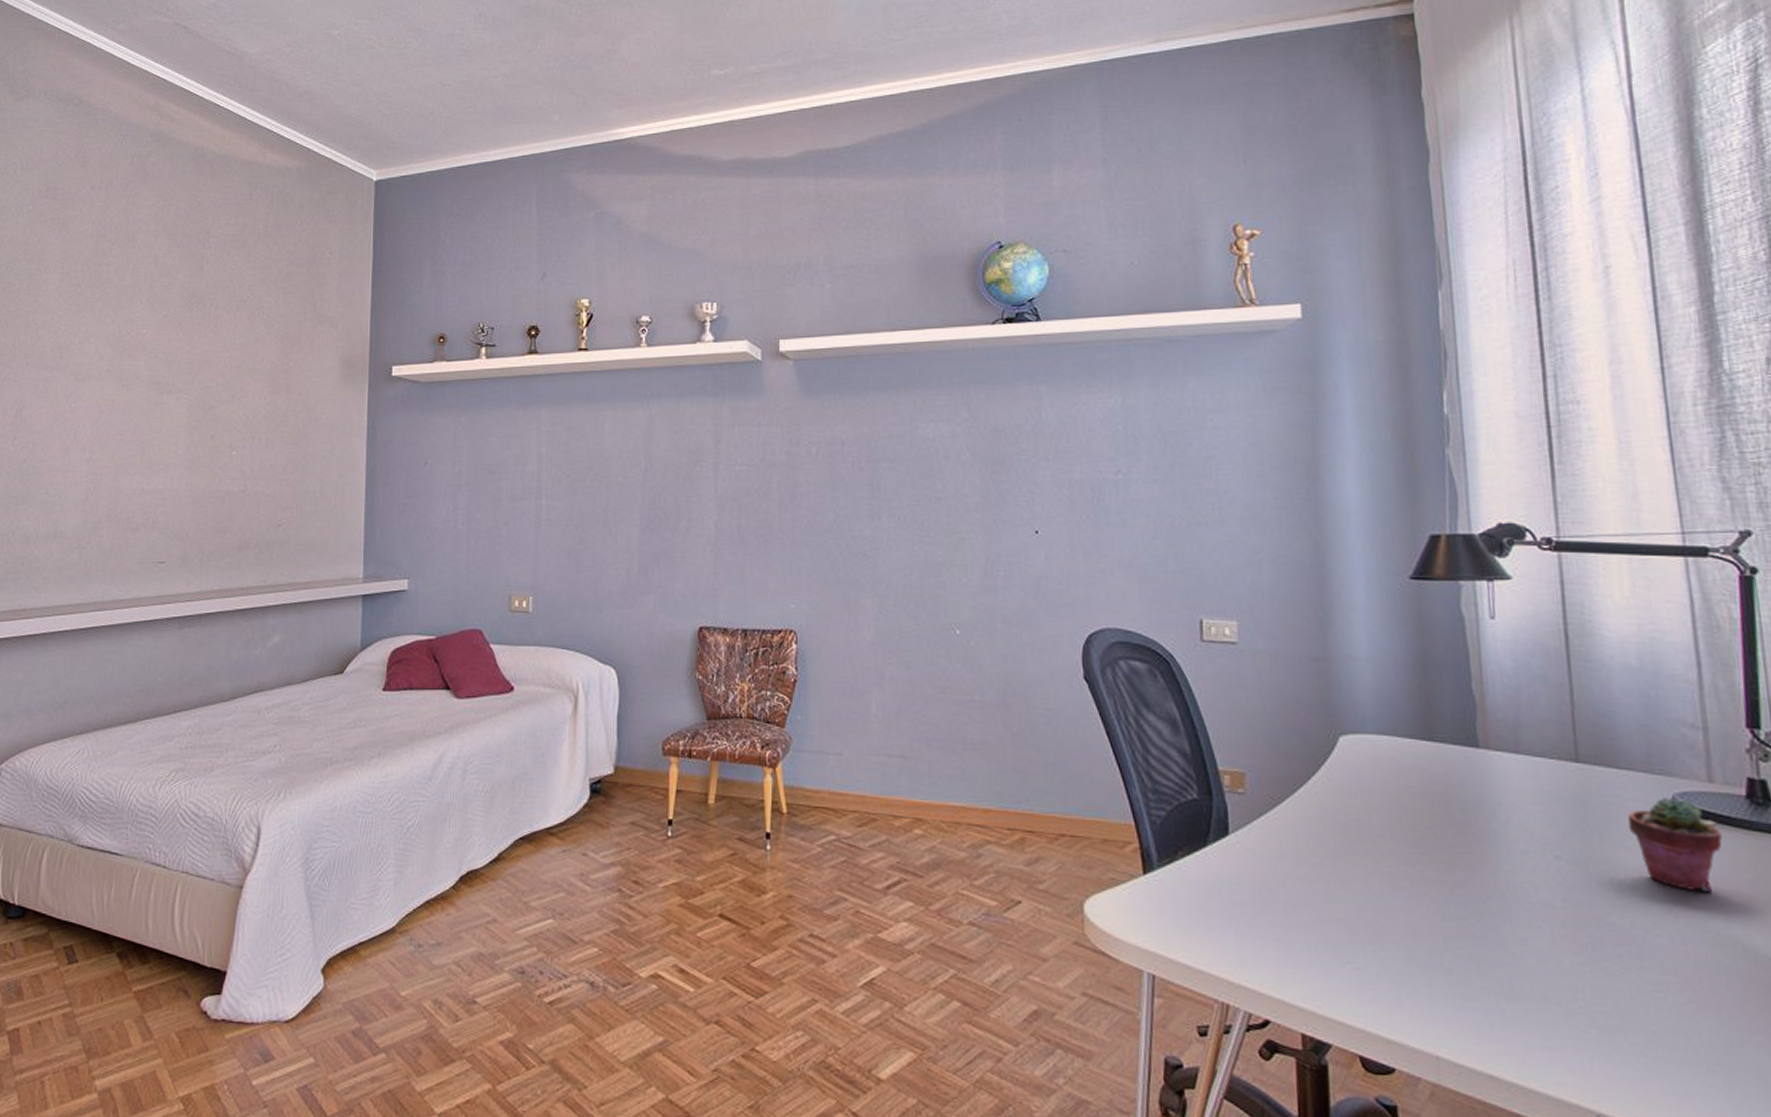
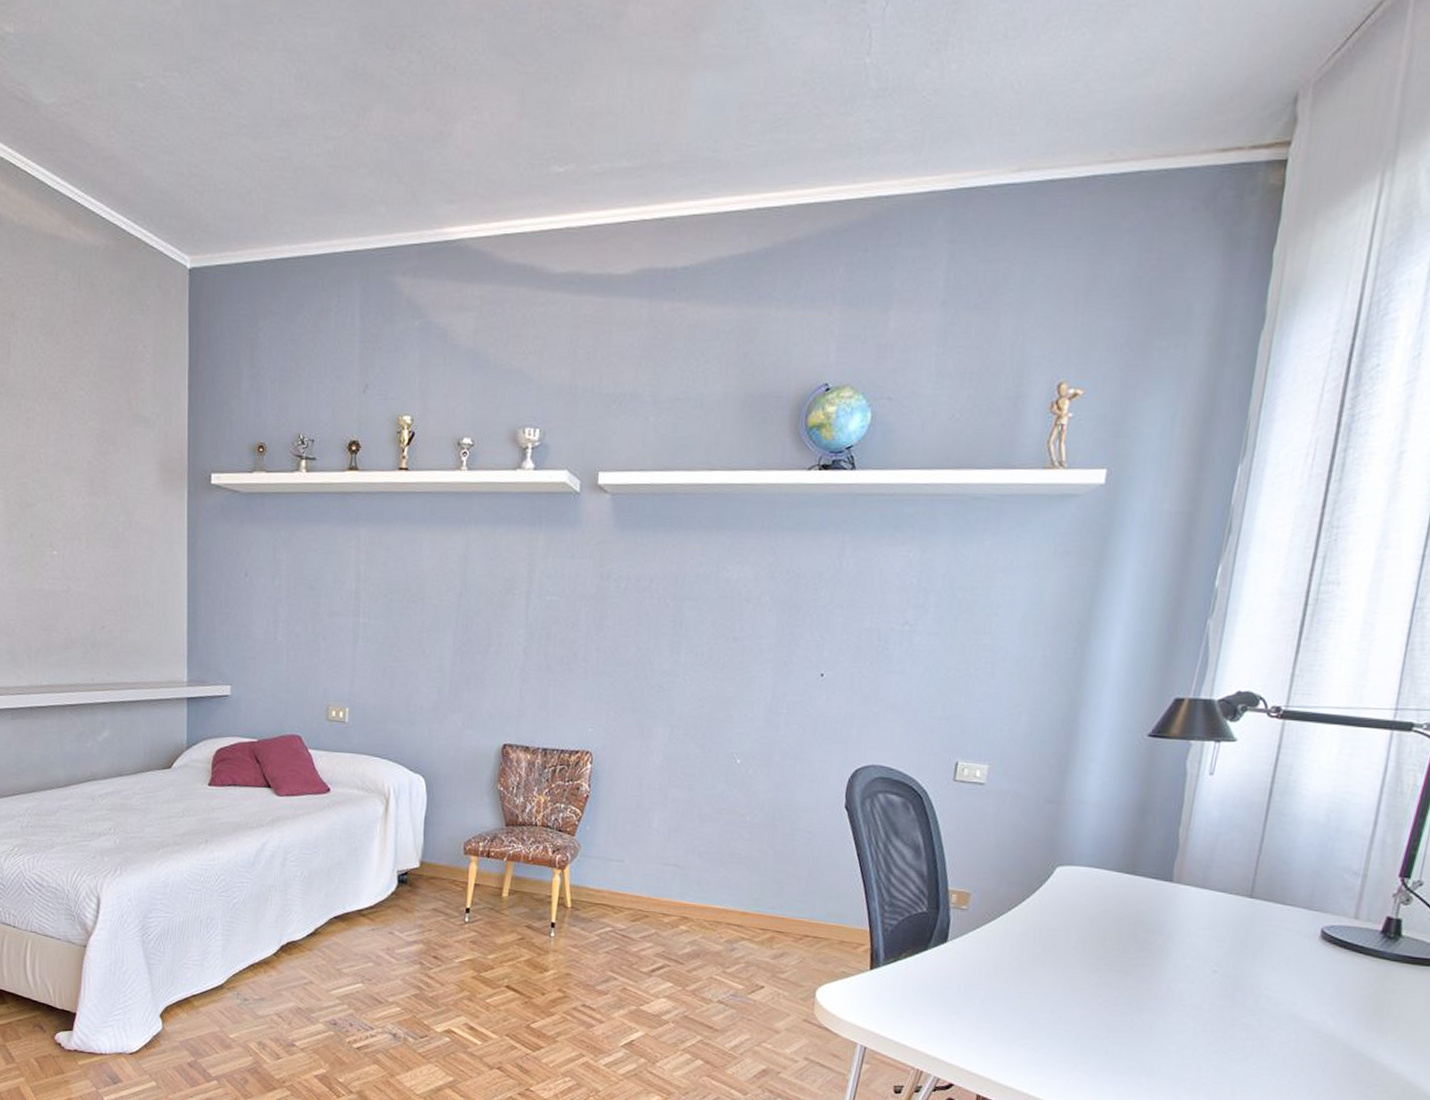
potted succulent: present [1627,796,1722,891] -> none [1278,928,1353,1003]

